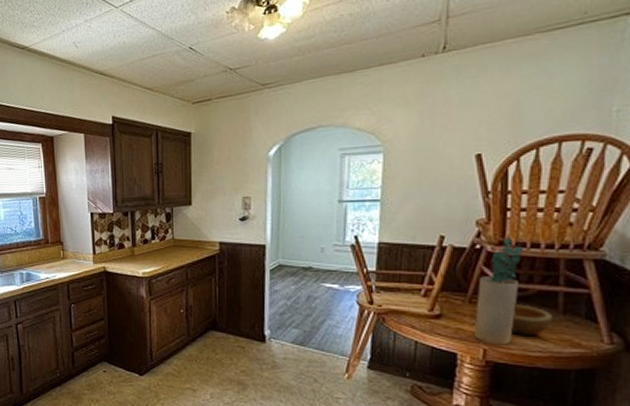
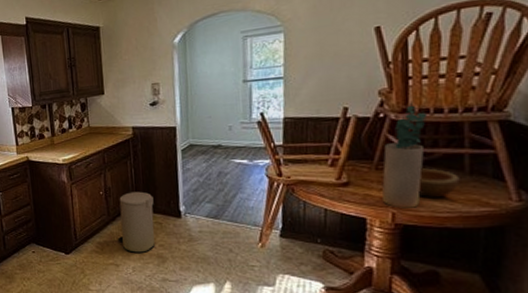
pedal bin: none [196,312,237,379] -> present [117,191,155,254]

